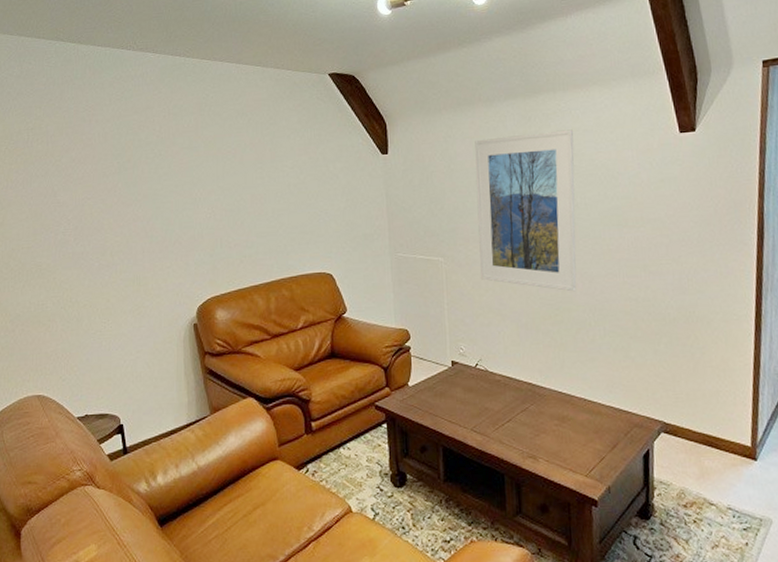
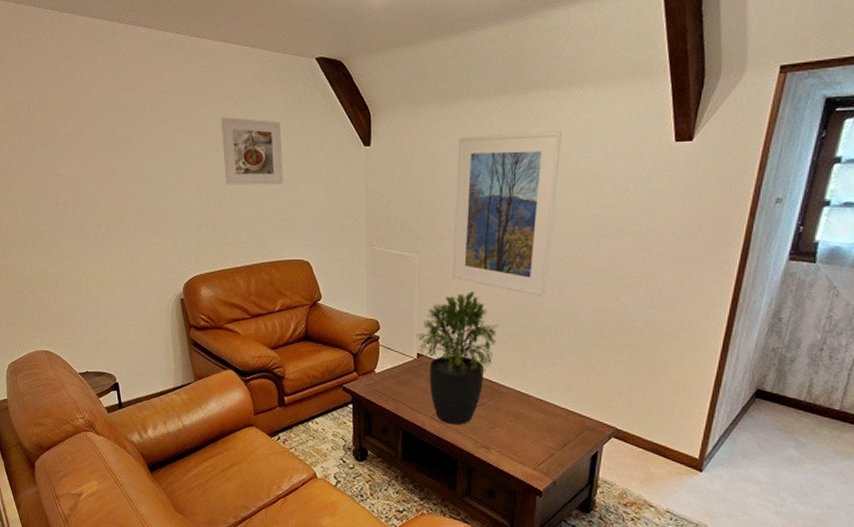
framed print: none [234,134,301,201] -> present [221,117,283,185]
potted plant: none [448,291,534,436] -> present [415,291,500,425]

